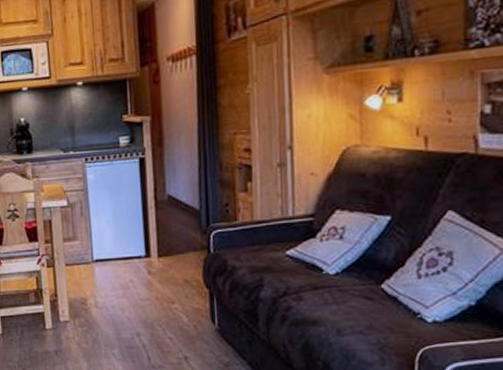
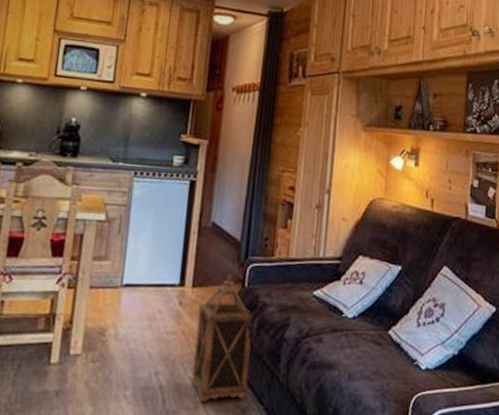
lantern: none [167,242,227,359] -> present [191,274,253,403]

